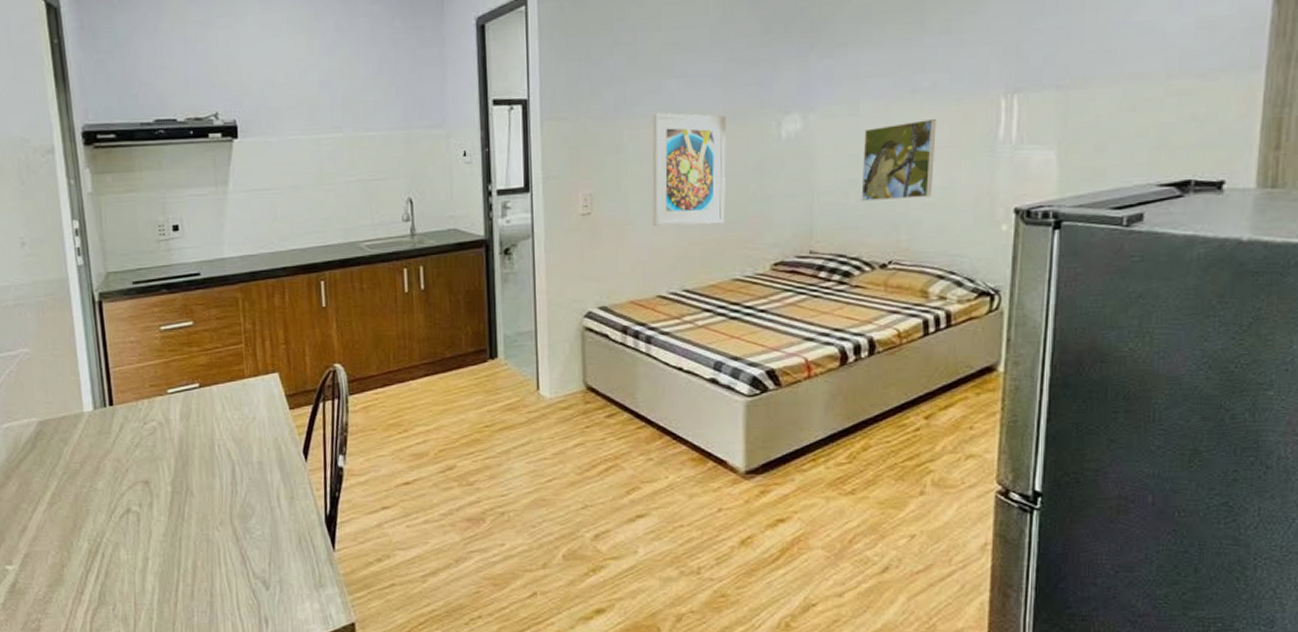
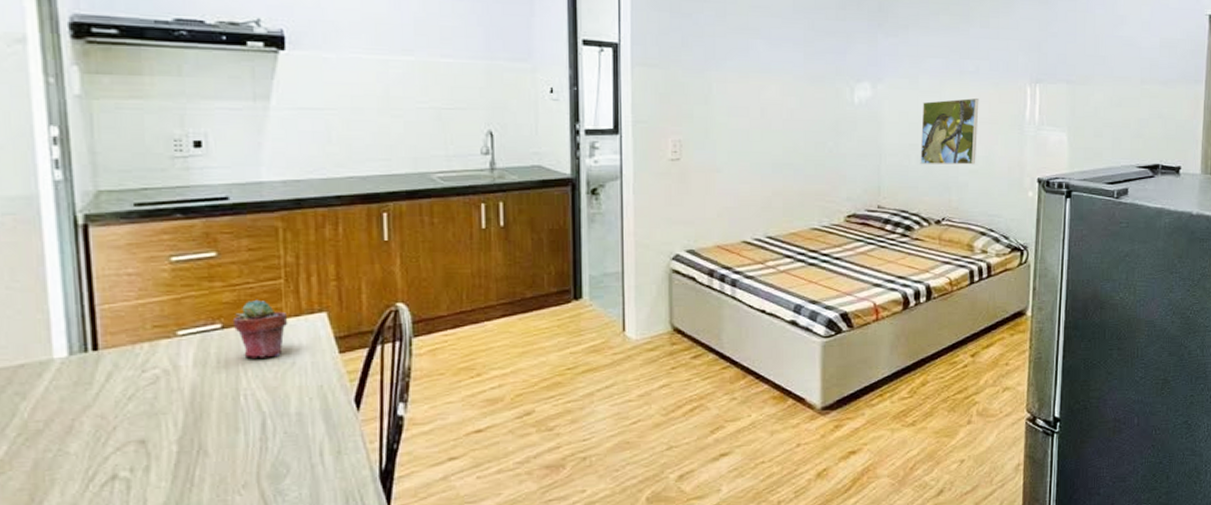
potted succulent: none [207,362,249,414] -> present [232,299,288,359]
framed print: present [652,112,726,227] -> none [738,68,806,177]

